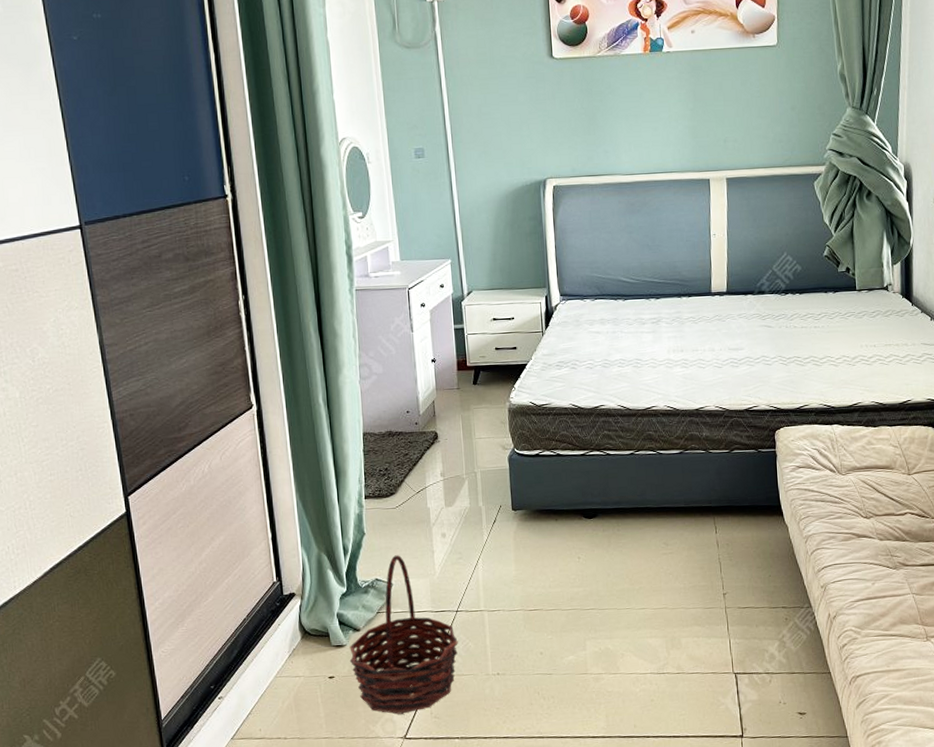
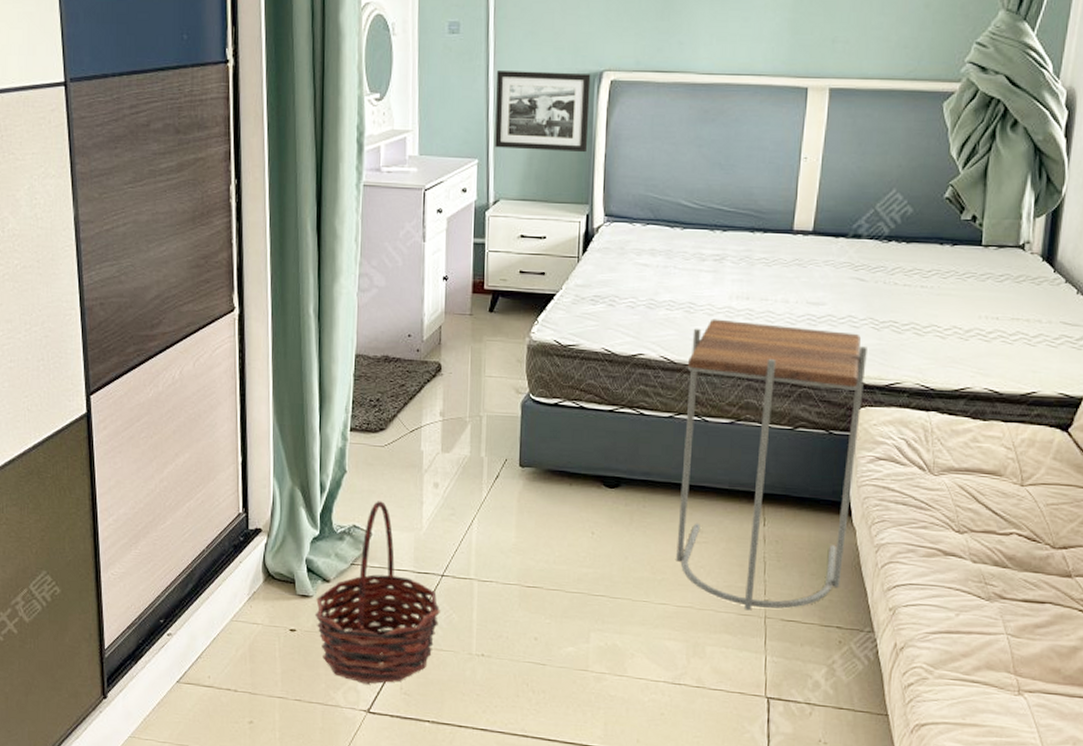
picture frame: none [459,182,541,249] -> present [495,71,591,153]
side table: none [640,369,781,604] -> present [676,319,867,611]

